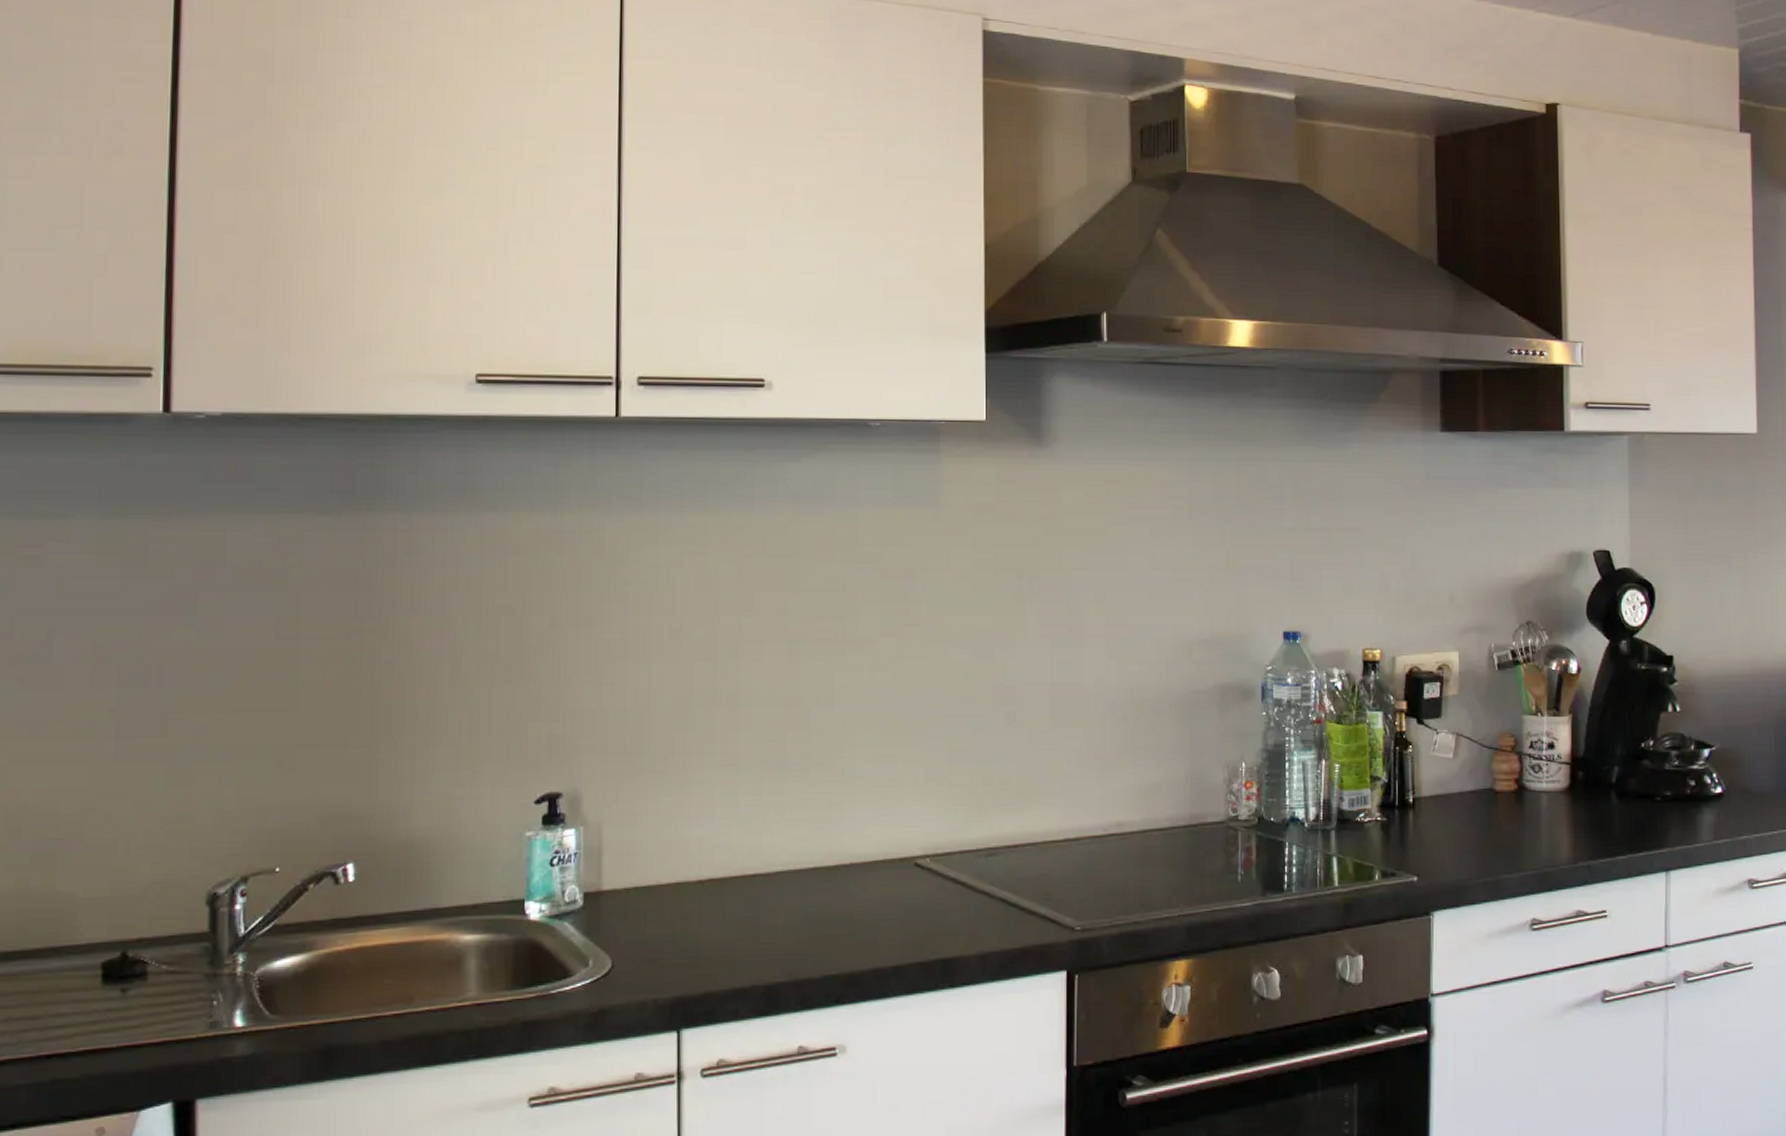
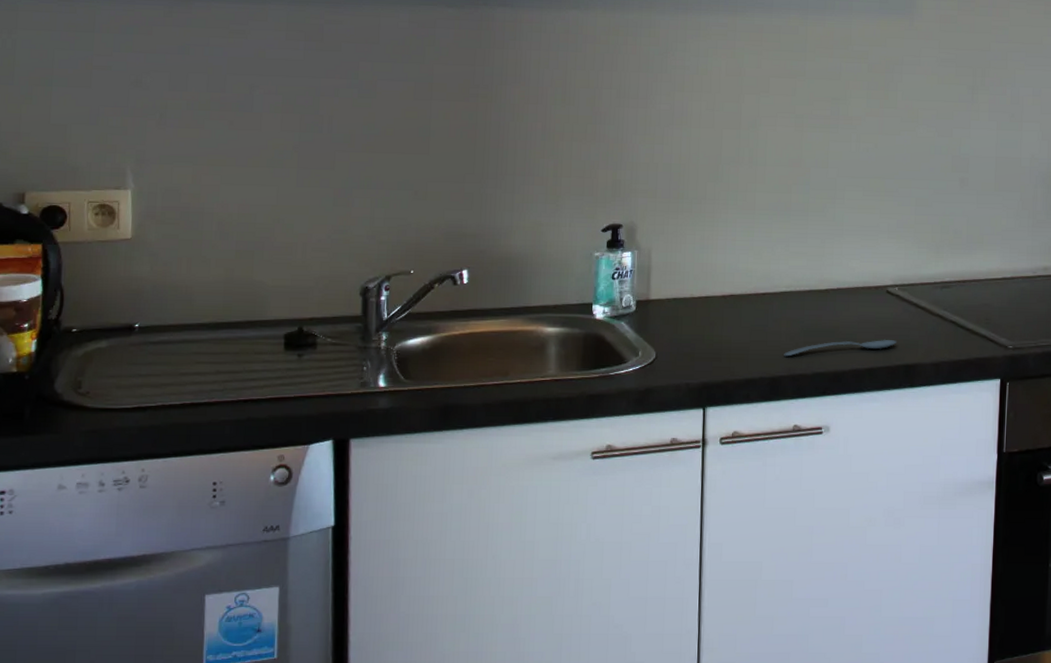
spoon: none [782,926,931,957] -> present [784,339,898,357]

